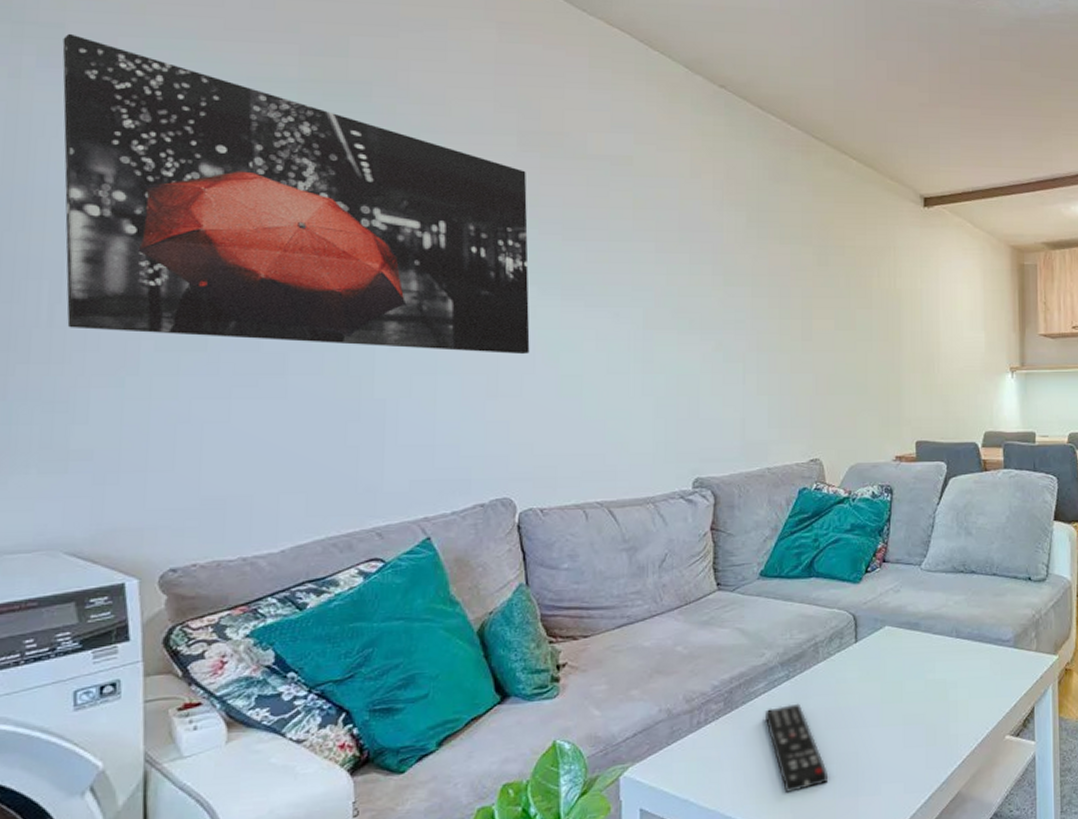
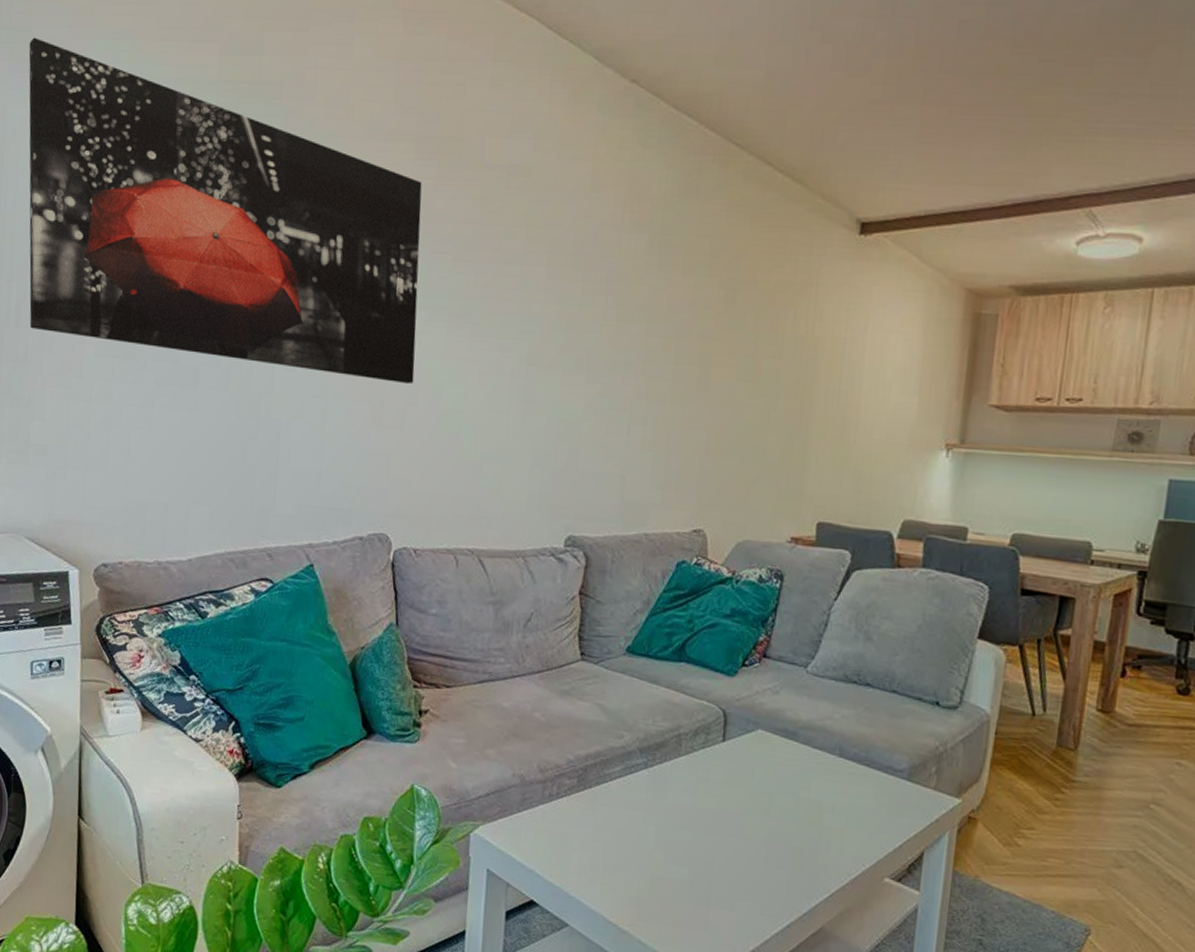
remote control: present [764,703,827,793] -> none [617,794,678,888]

